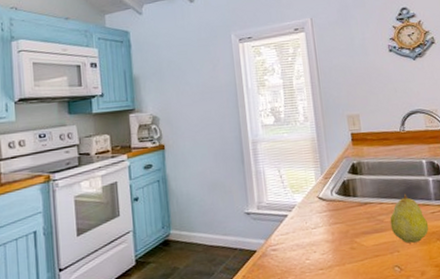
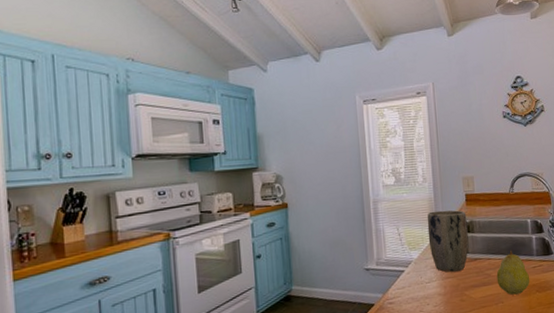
plant pot: none [310,150,357,217] -> present [427,210,469,272]

